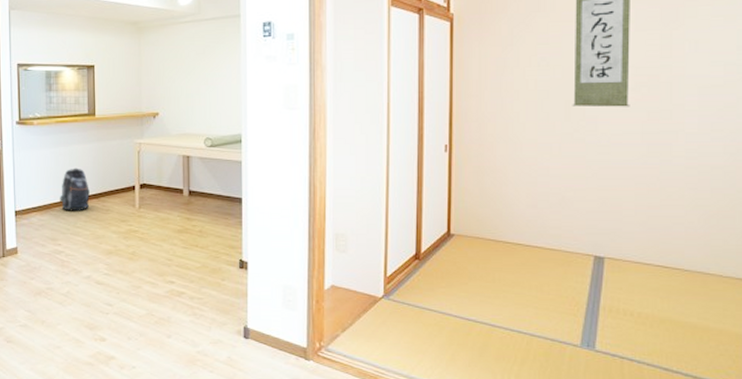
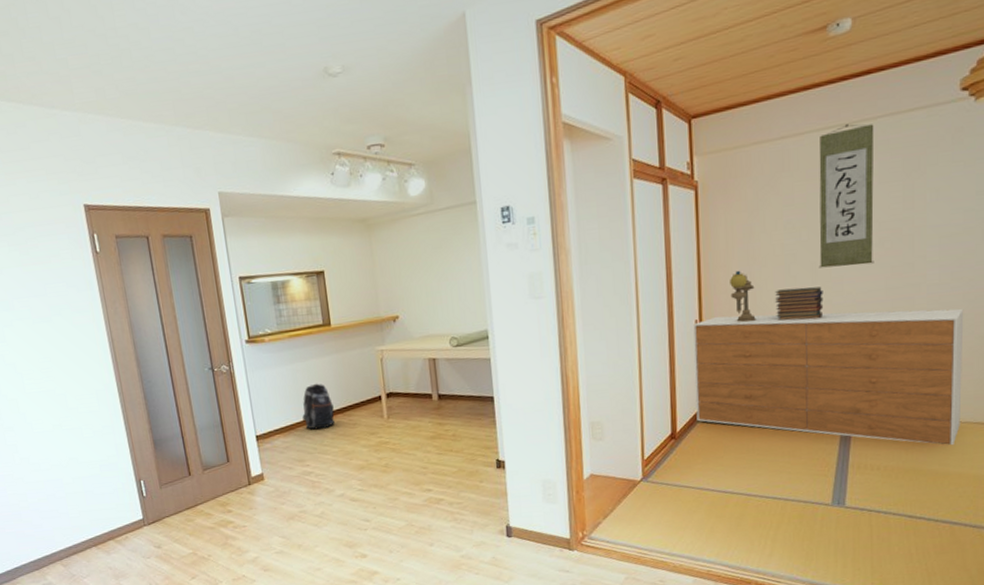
dresser: none [442,143,725,300] -> present [693,308,964,446]
table lamp: none [482,101,507,152] -> present [730,270,756,323]
book stack: none [526,123,576,156] -> present [774,286,824,321]

